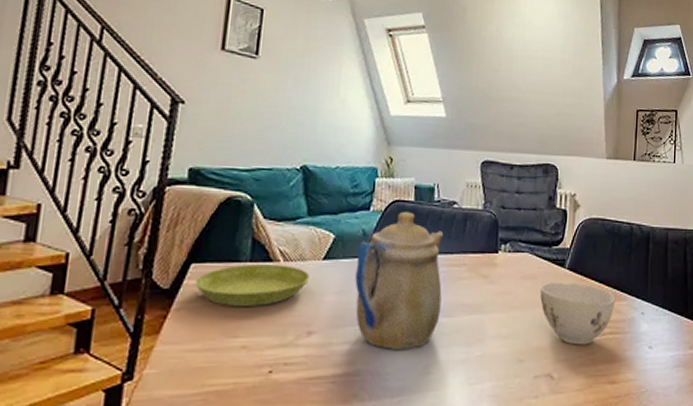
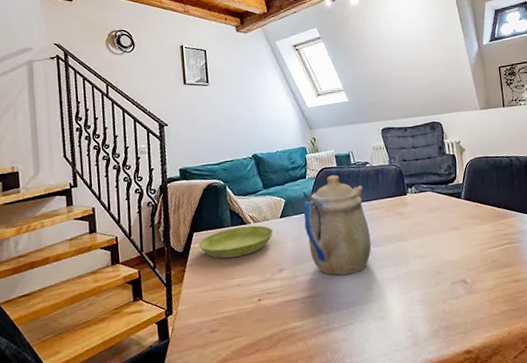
teacup: present [540,281,616,345] -> none [445,208,508,256]

